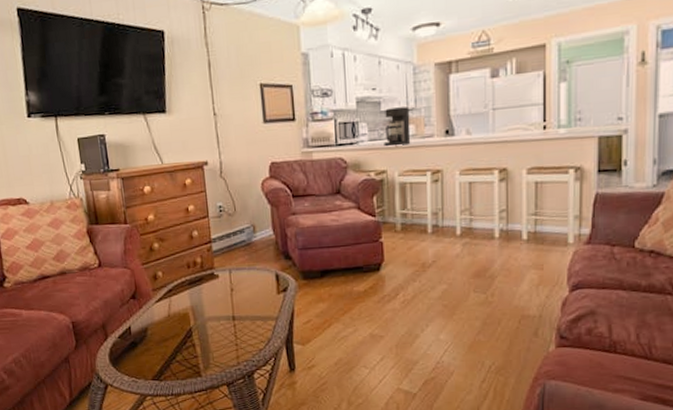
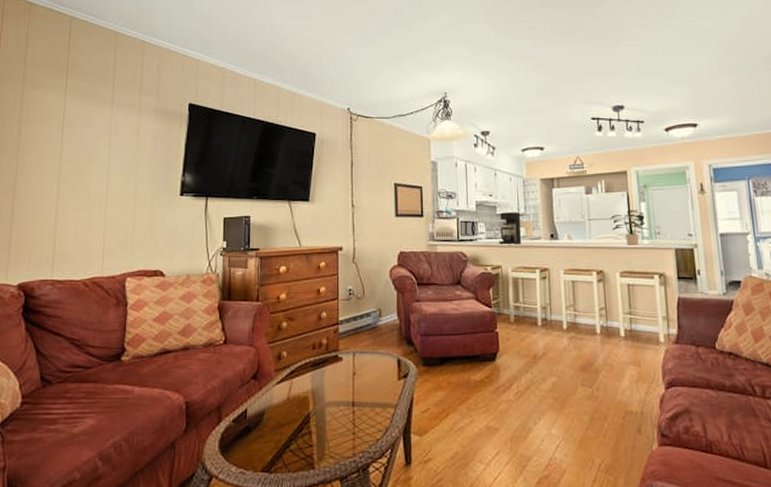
potted plant: none [521,92,568,138] -> present [611,210,649,246]

